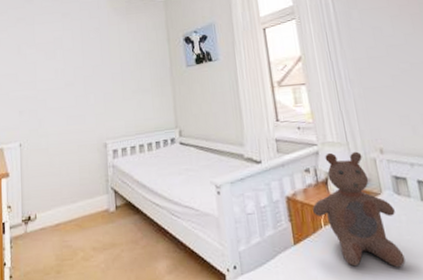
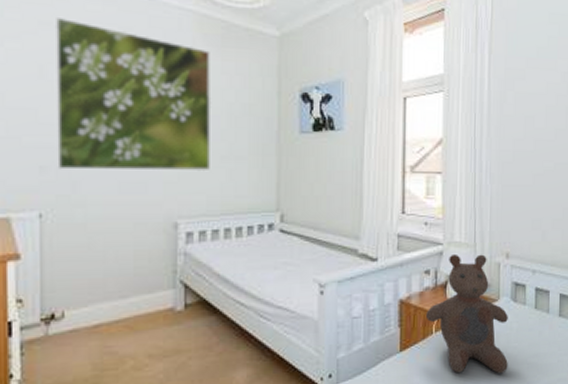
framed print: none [26,14,125,112] -> present [56,18,210,170]

